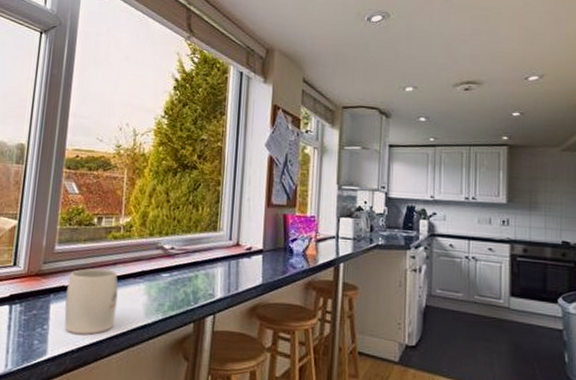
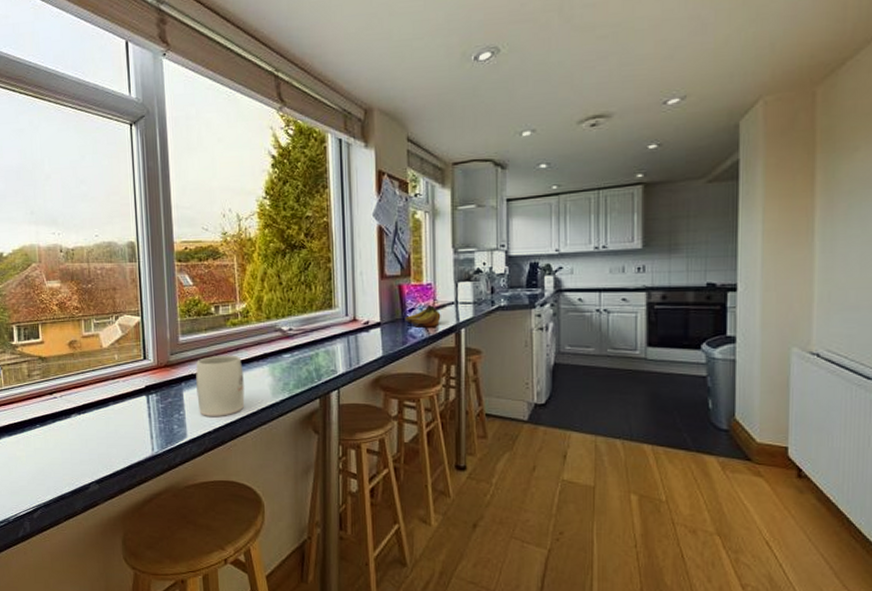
fruit: none [286,237,322,261] -> present [404,305,441,329]

